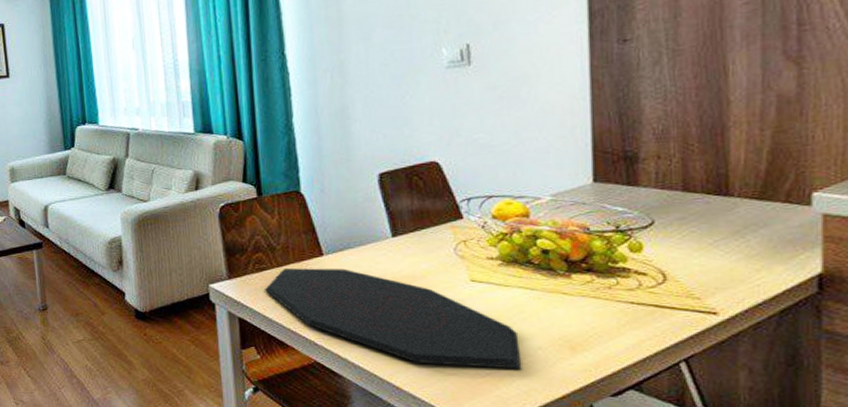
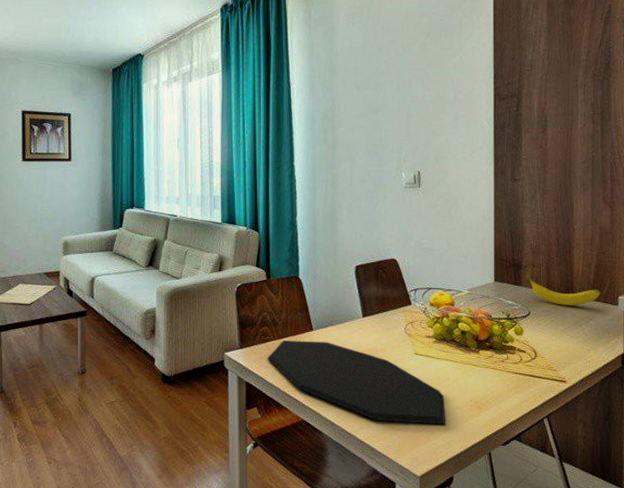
banana: none [644,169,781,210] -> present [525,274,602,305]

